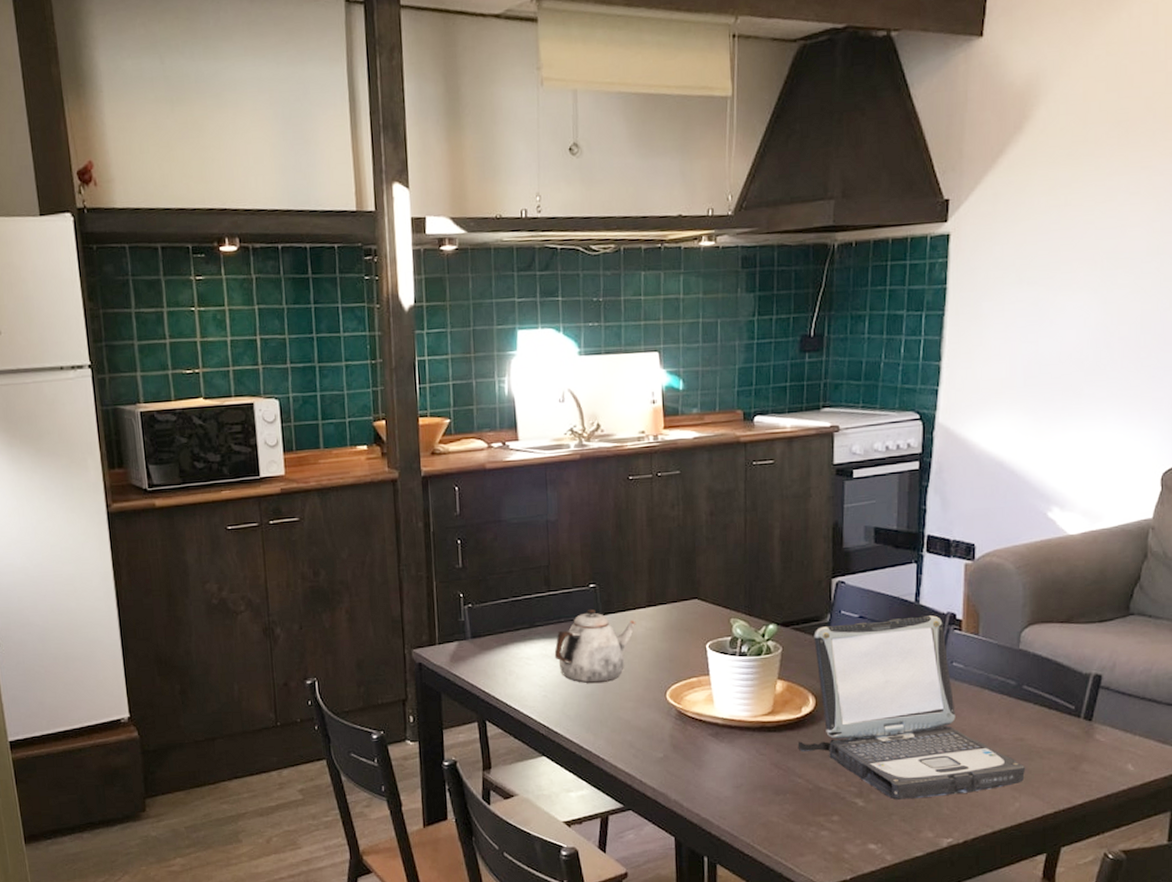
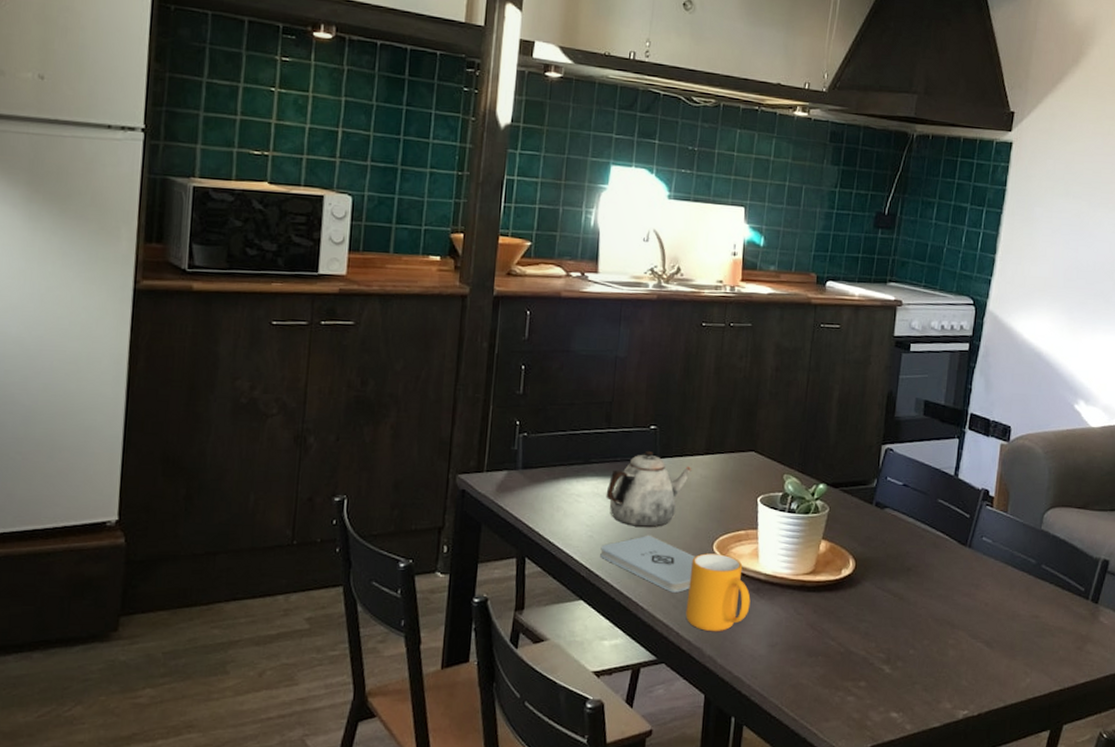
notepad: none [556,690,649,743] -> present [600,535,695,593]
mug: none [646,702,711,778] -> present [686,553,751,632]
laptop: present [797,615,1026,800] -> none [834,490,1039,669]

